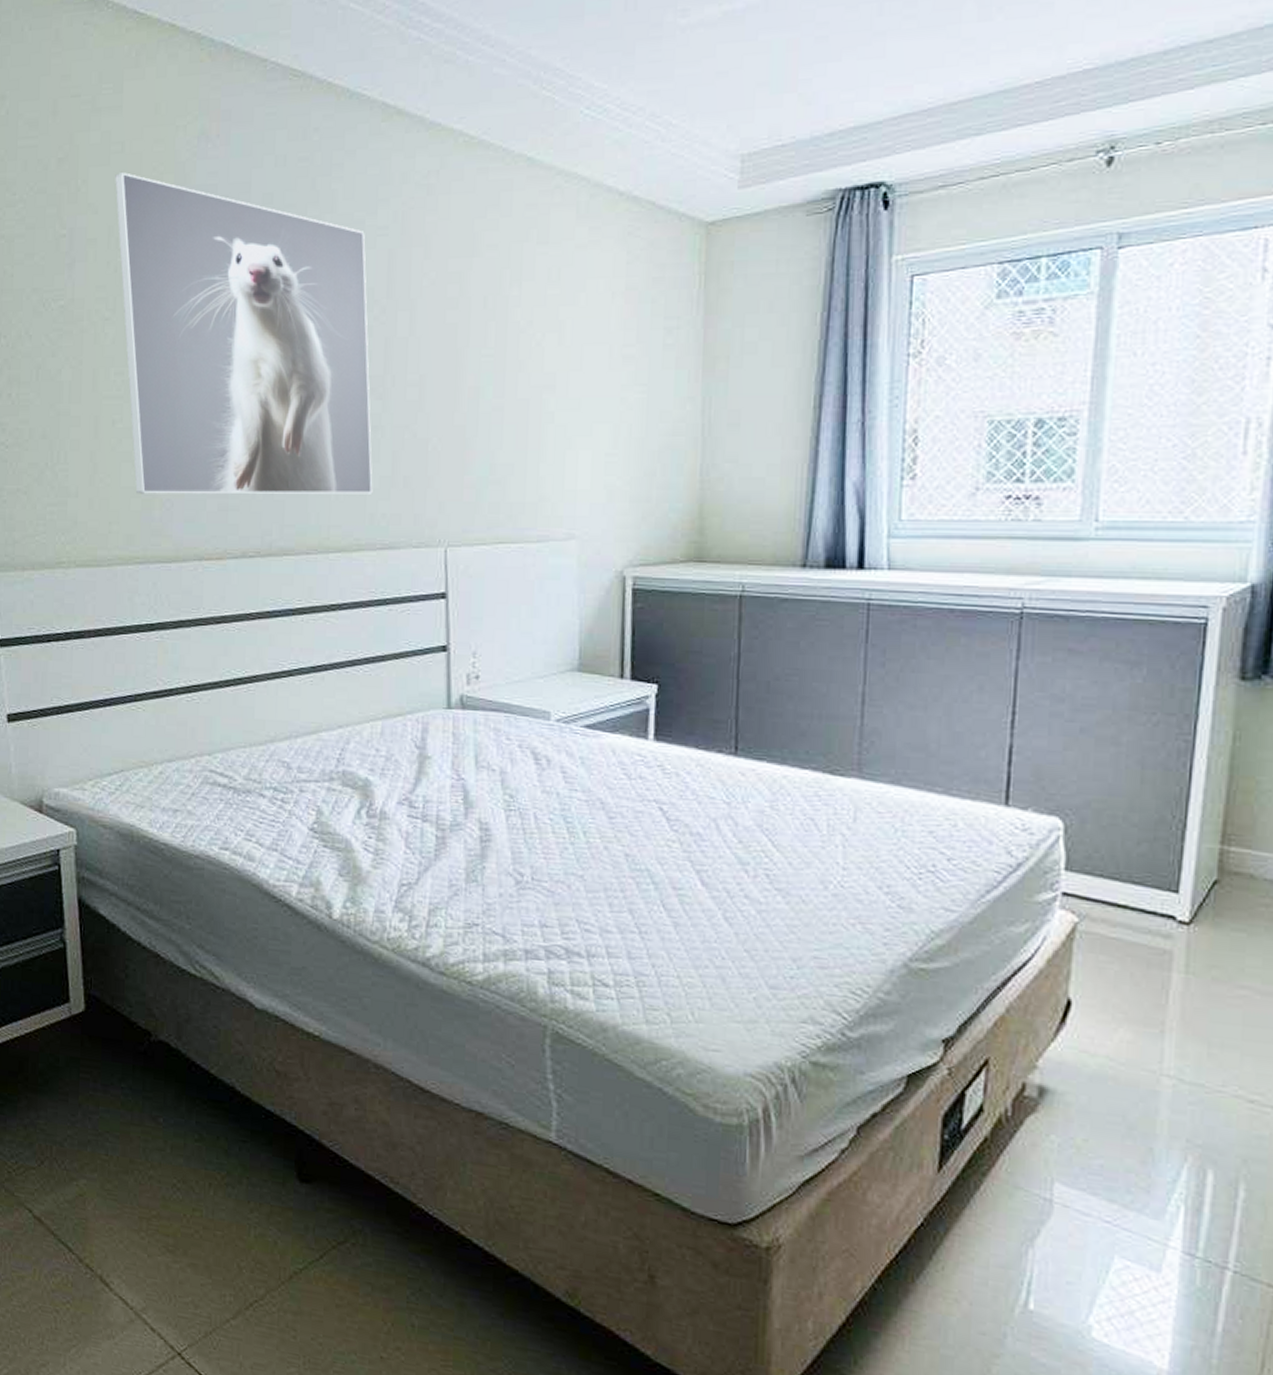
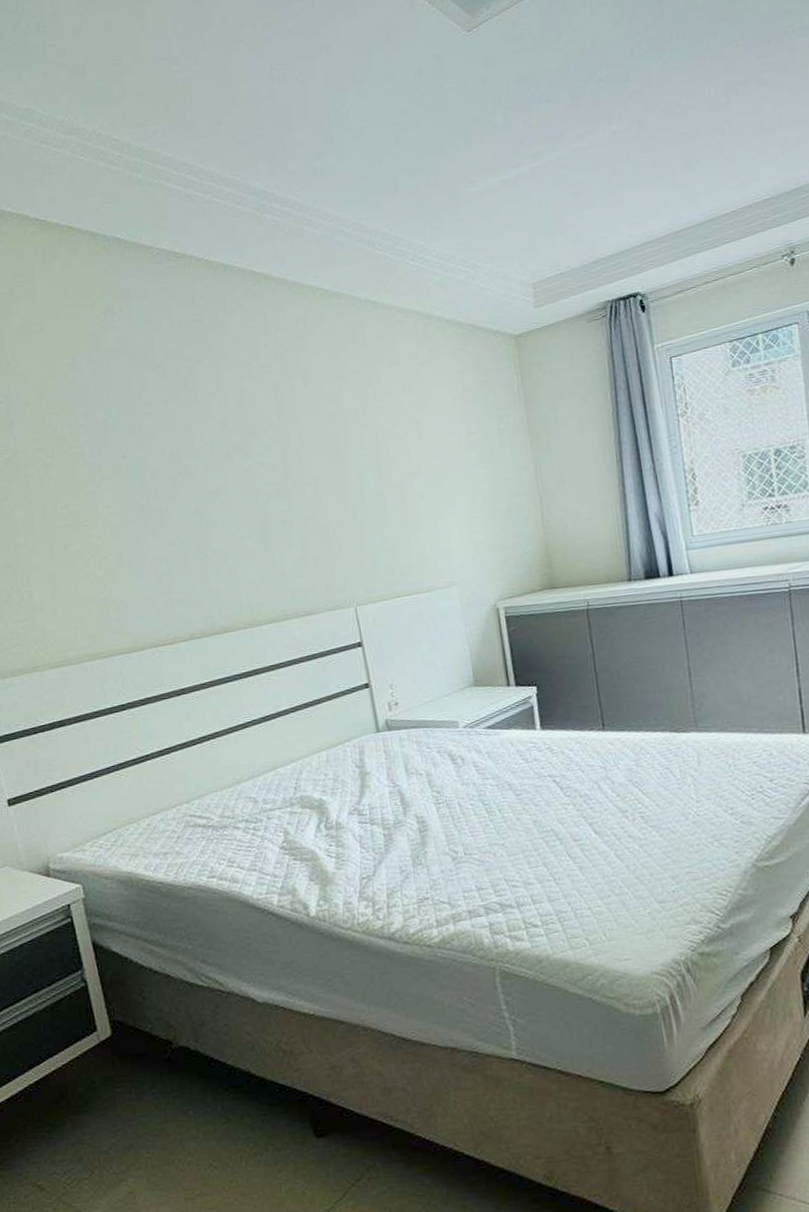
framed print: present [115,172,373,495] -> none [38,346,291,602]

